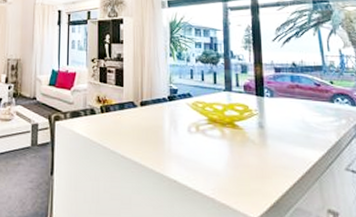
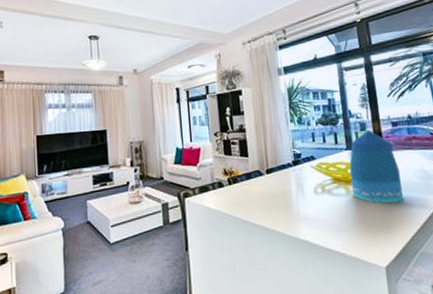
vase: none [227,73,282,152] -> present [349,130,404,204]

